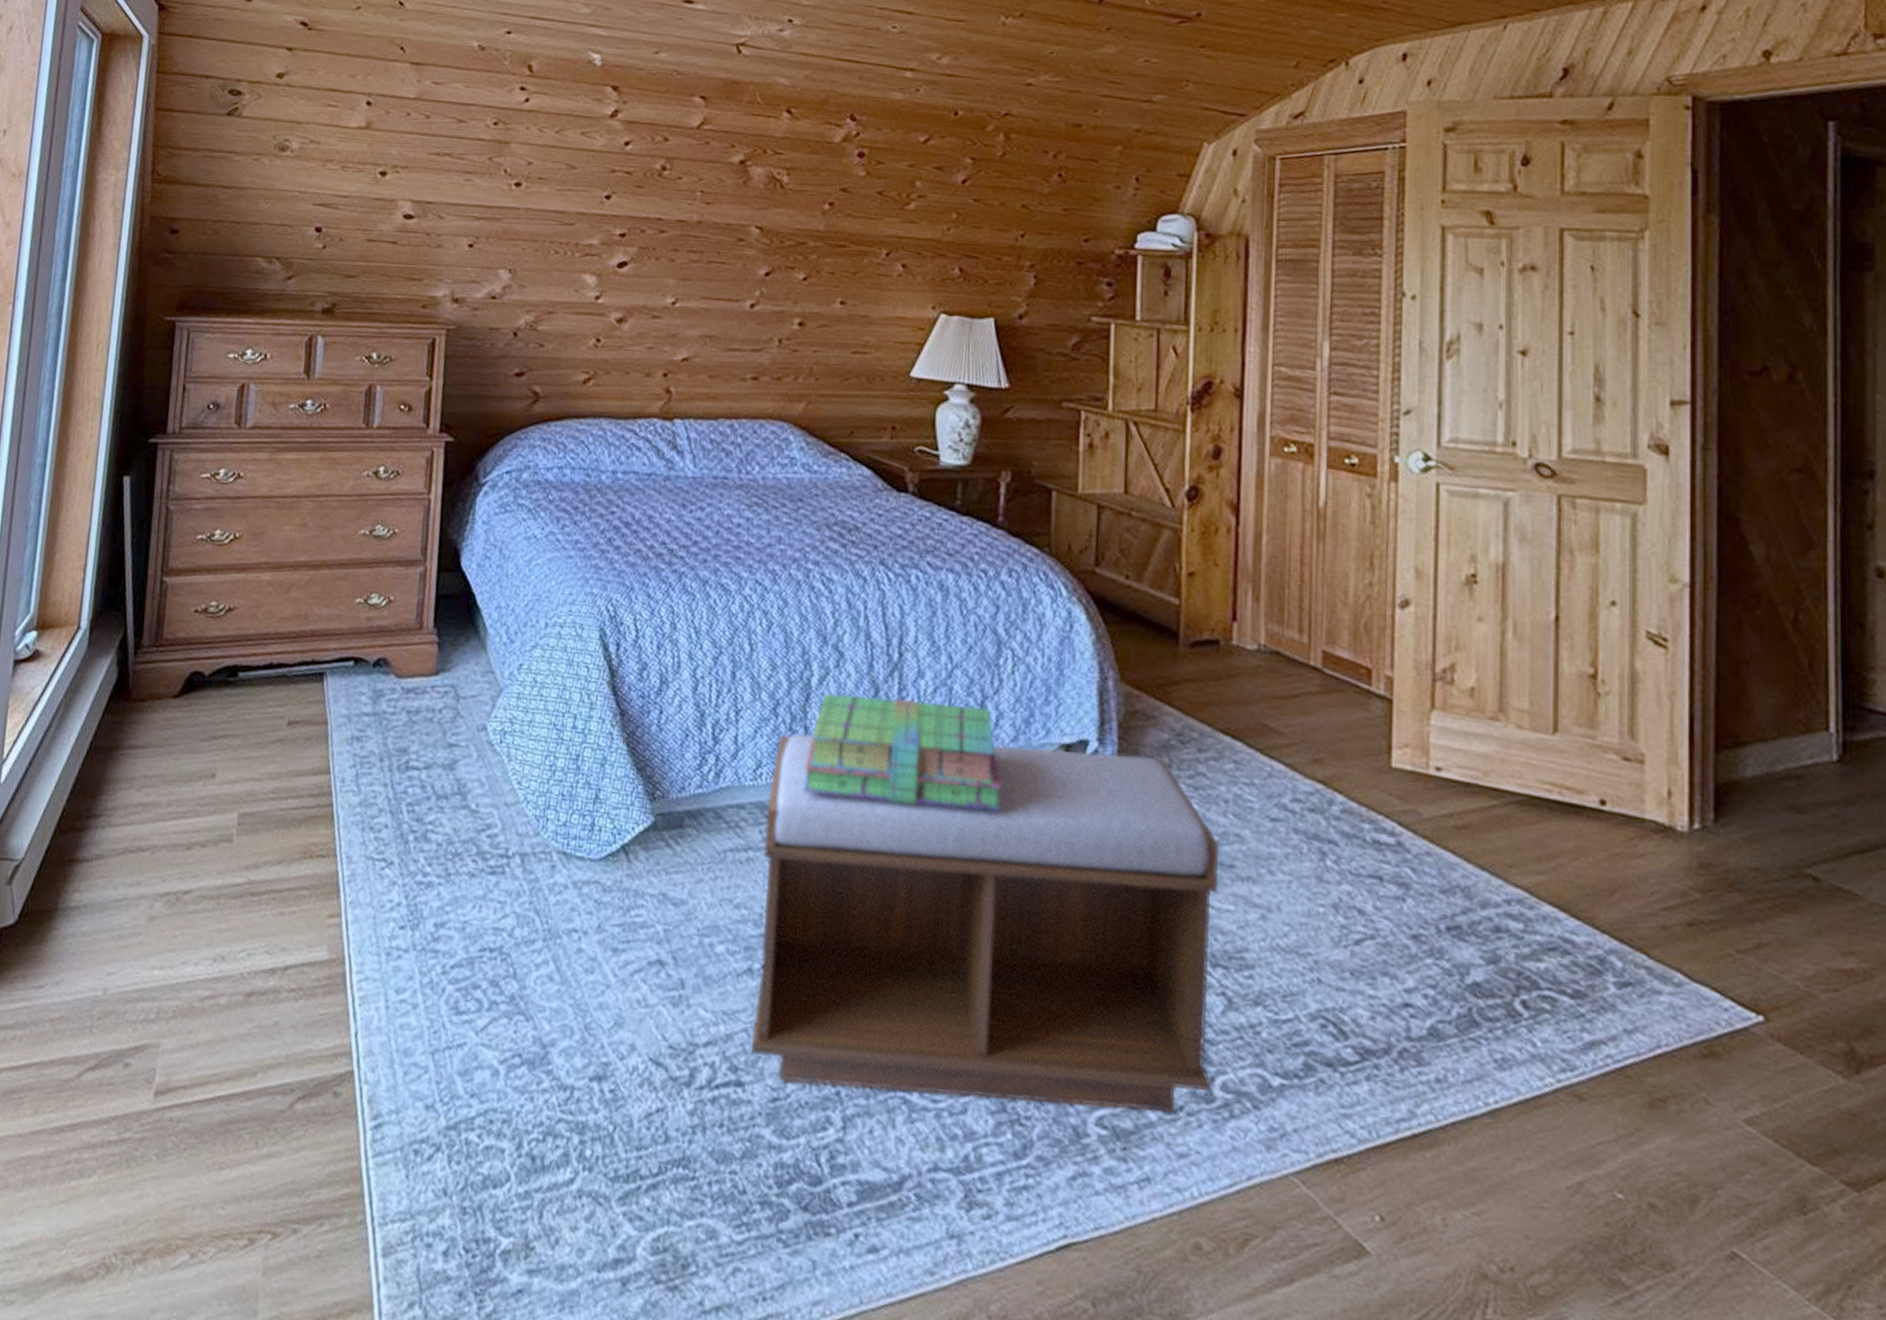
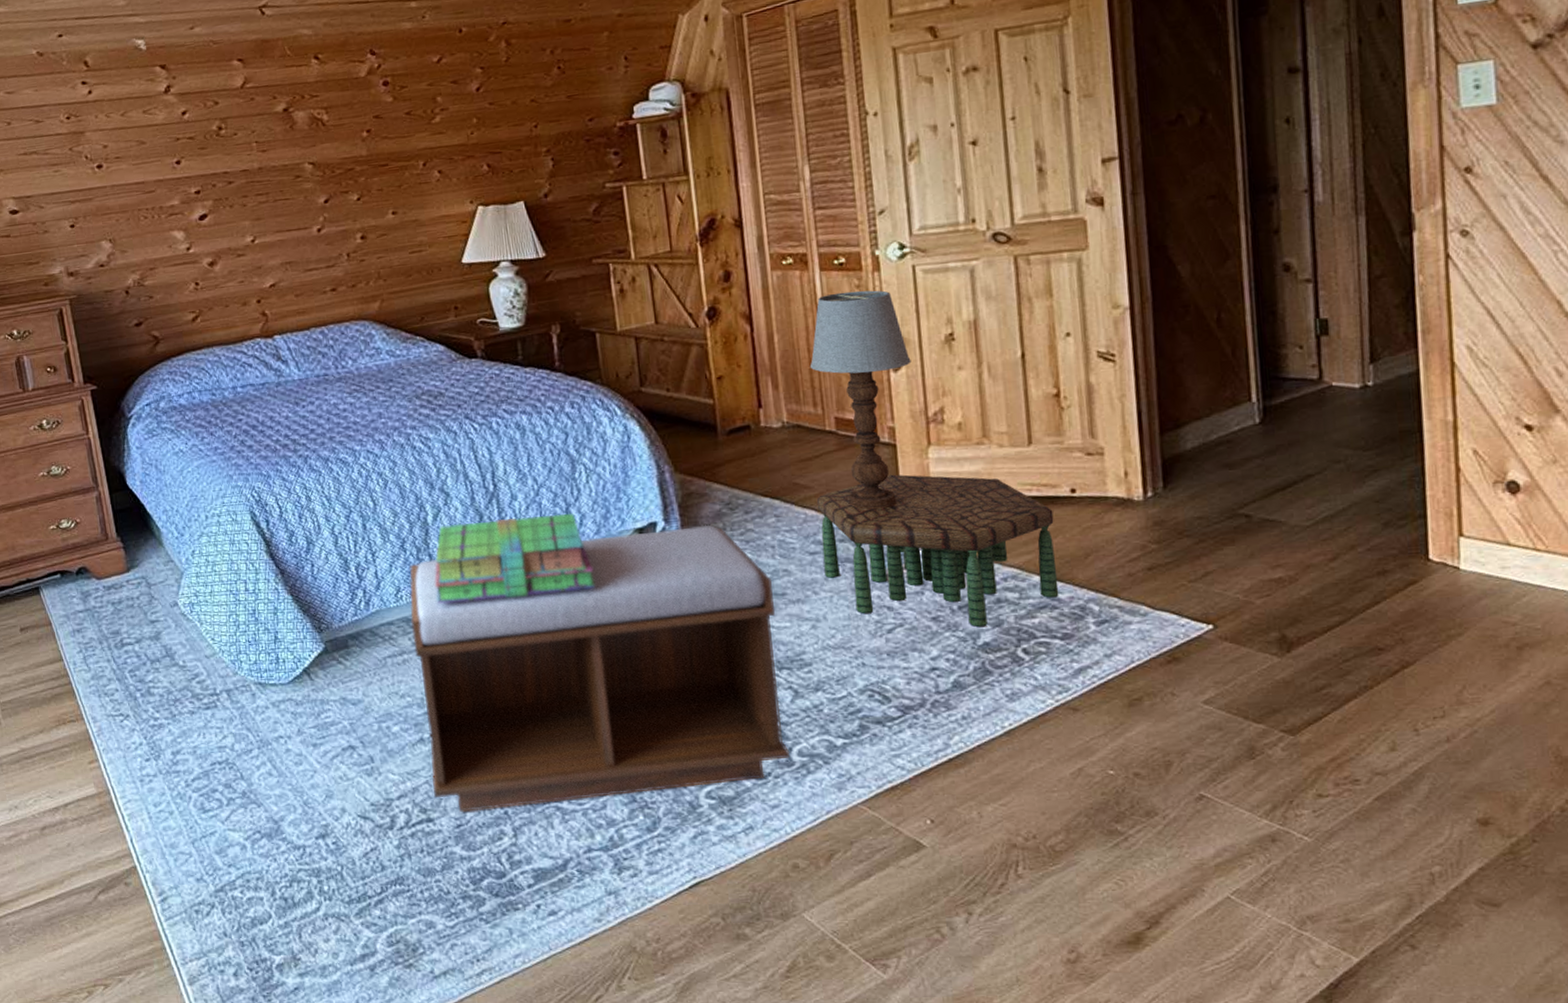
side table: none [1286,736,1576,961] -> present [817,474,1059,628]
table lamp: none [1300,498,1423,780] -> present [809,290,911,510]

